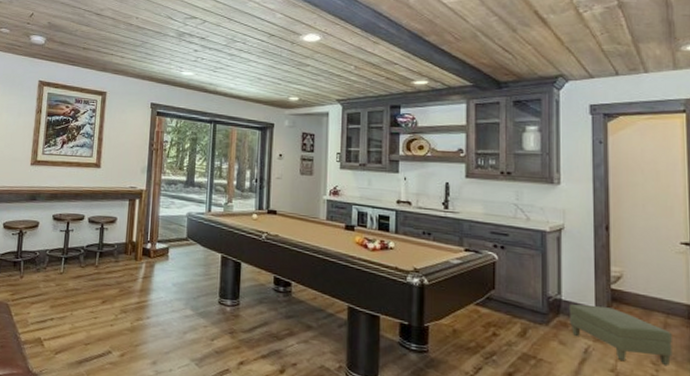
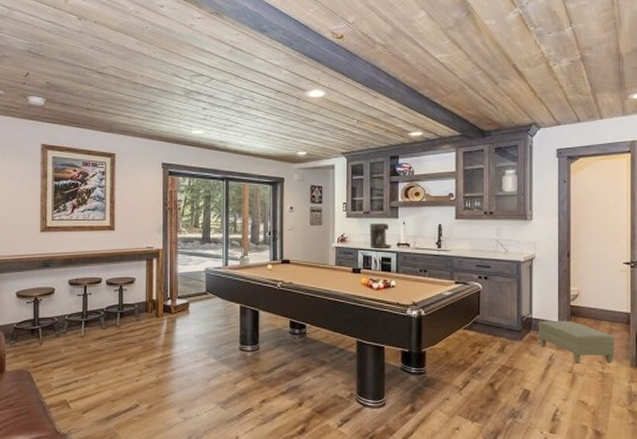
coffee maker: none [365,176,390,206] -> present [369,223,391,249]

